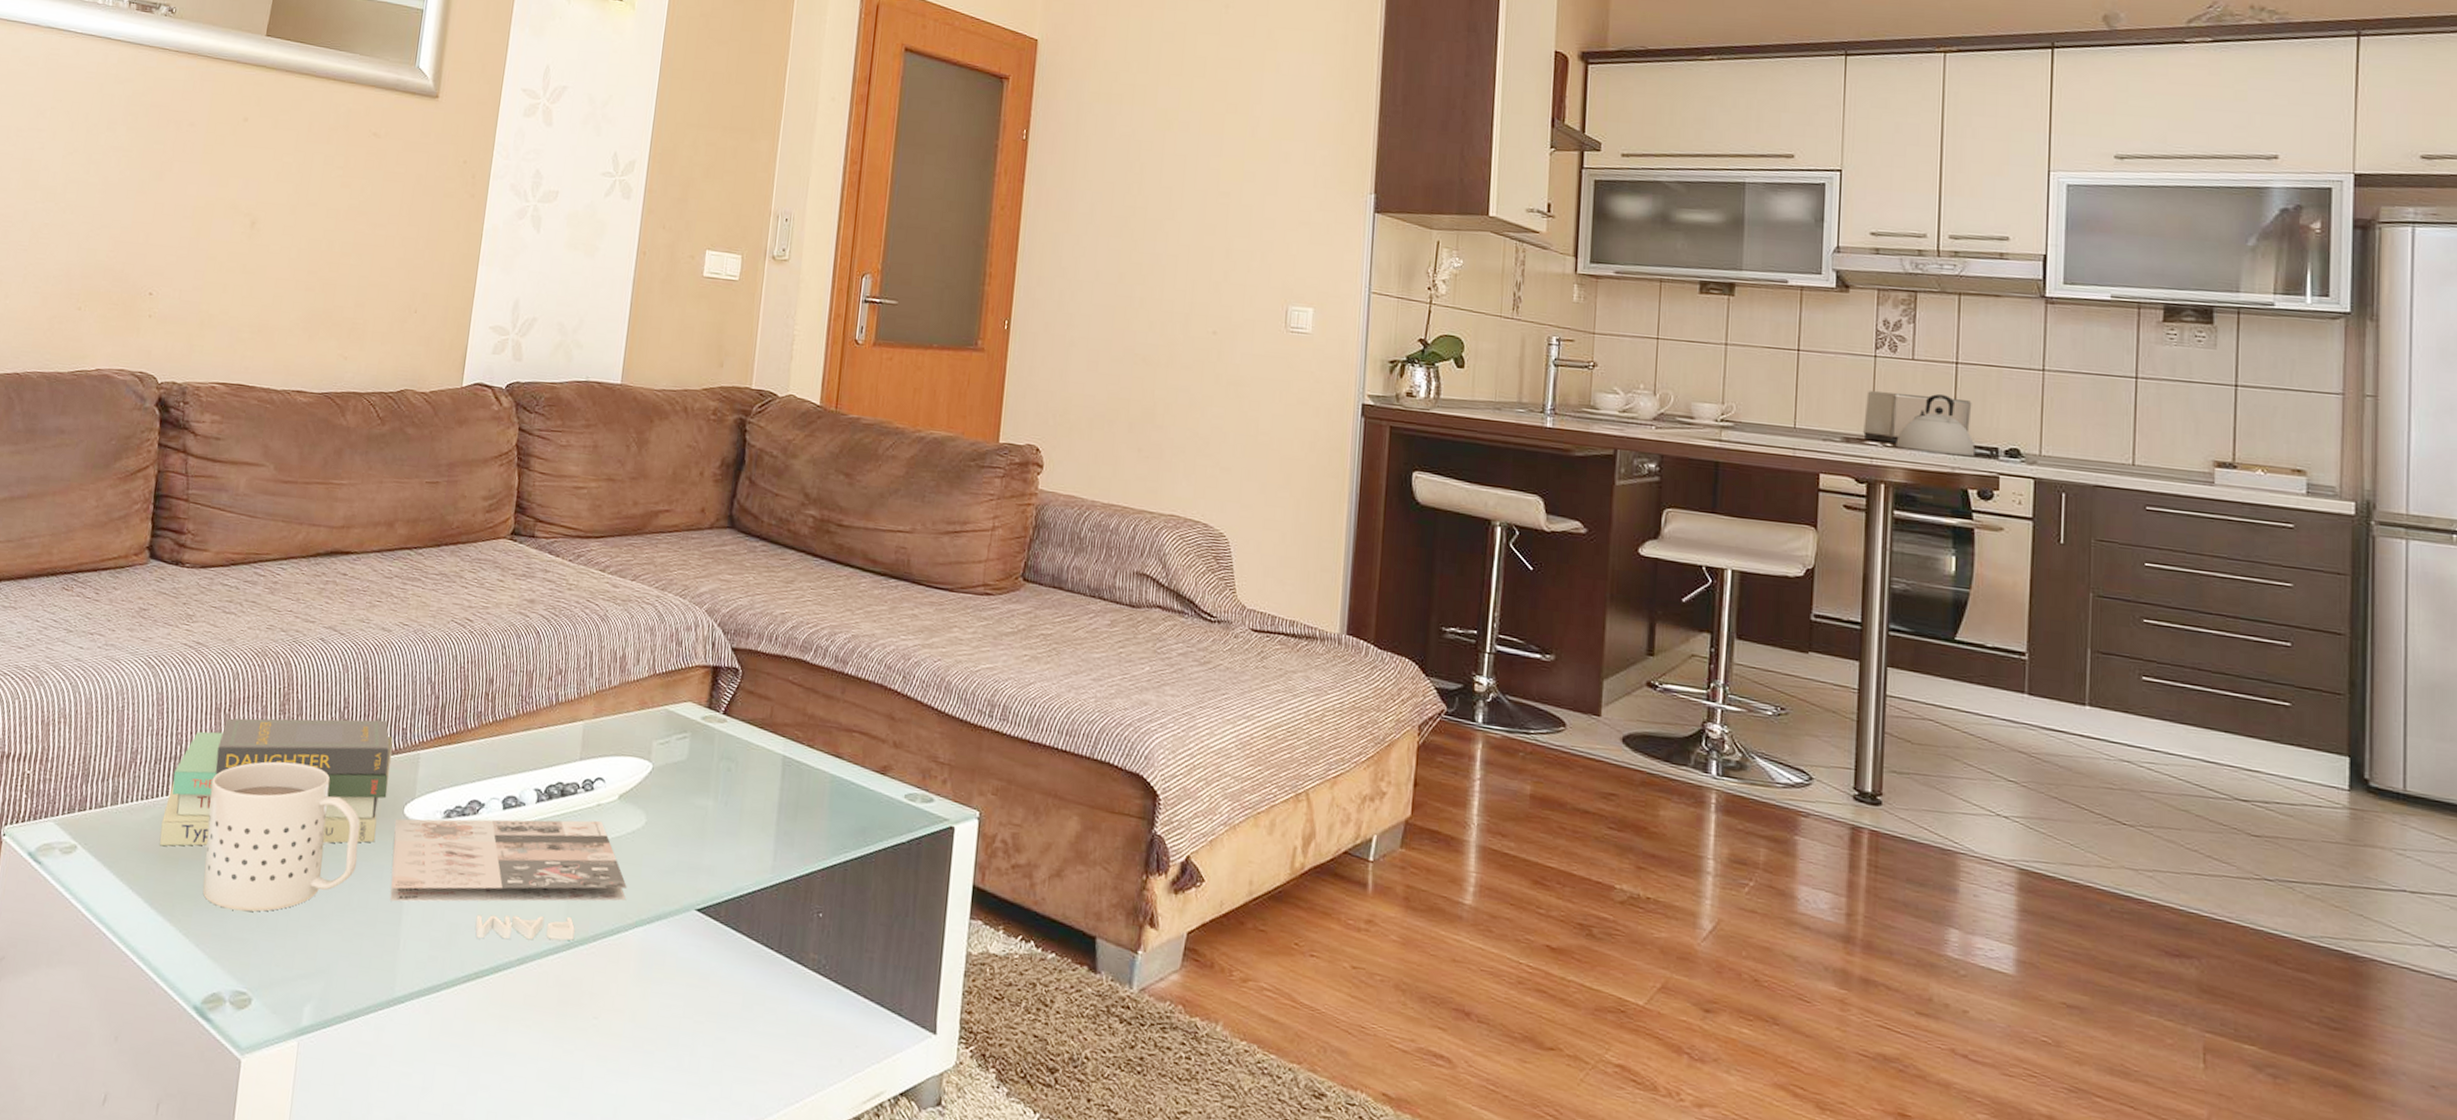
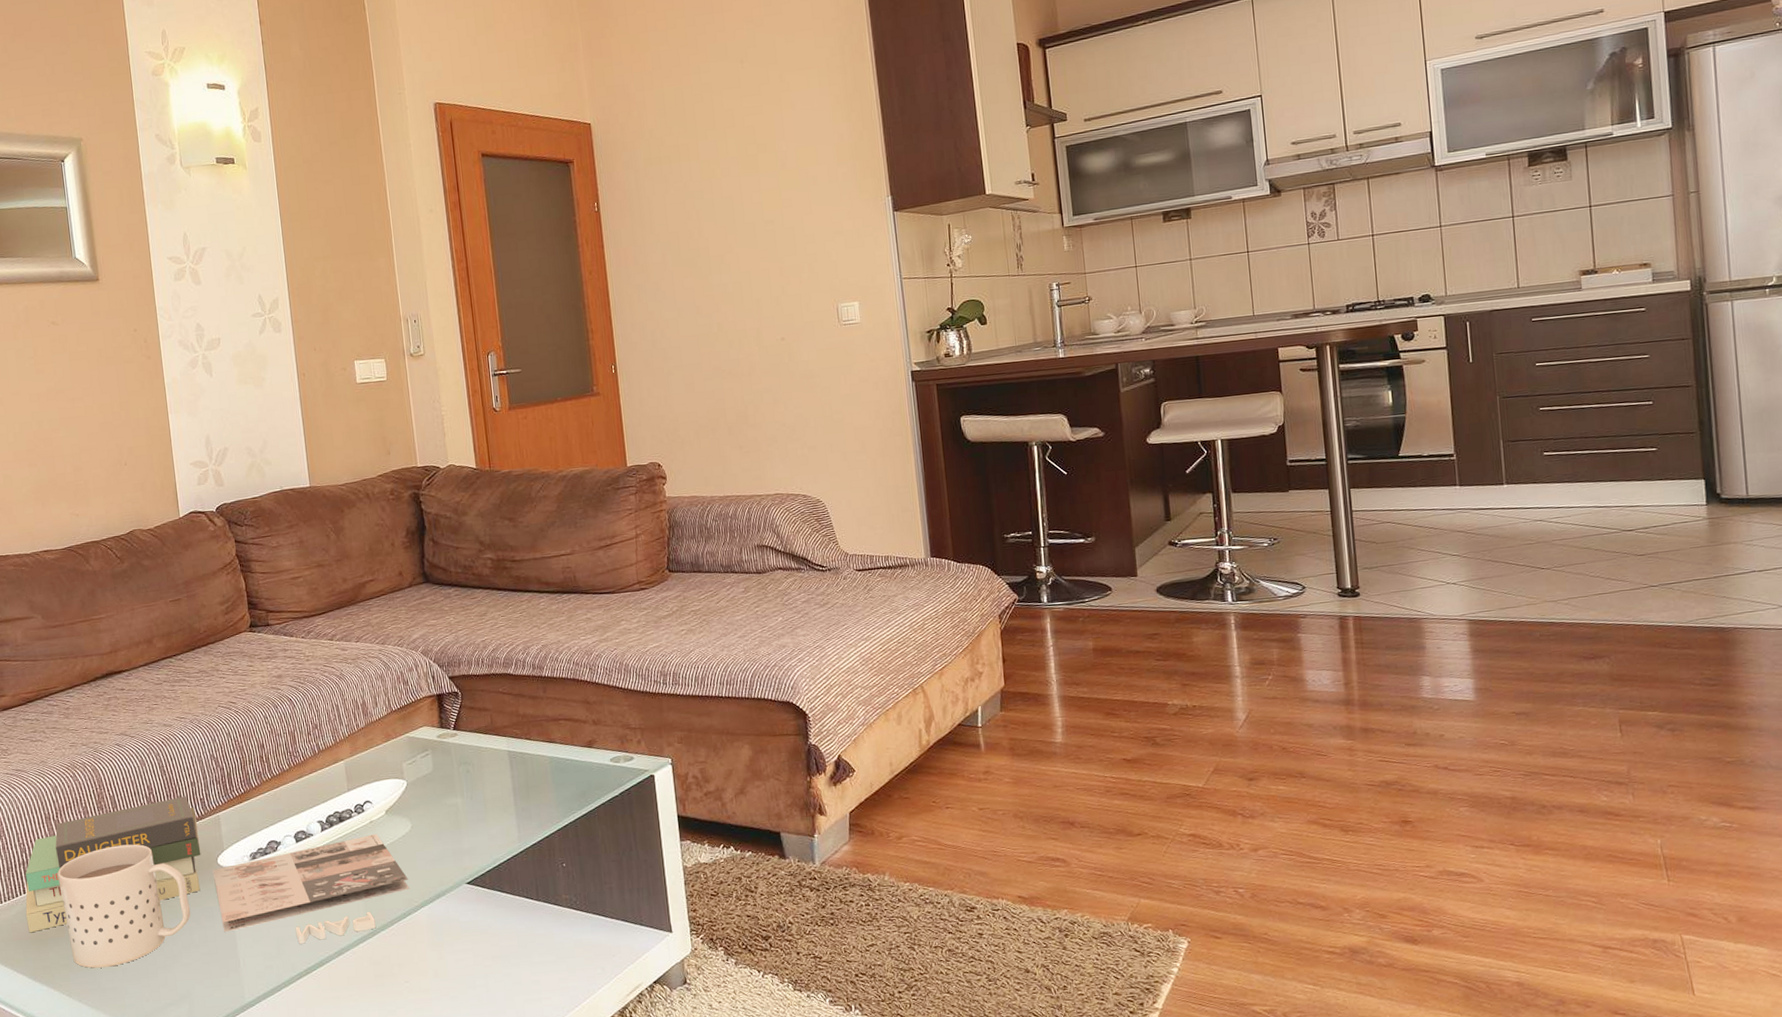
toaster: present [1863,391,1972,445] -> none [1306,264,1390,313]
kettle: present [1895,394,1976,457] -> none [1333,263,1396,314]

